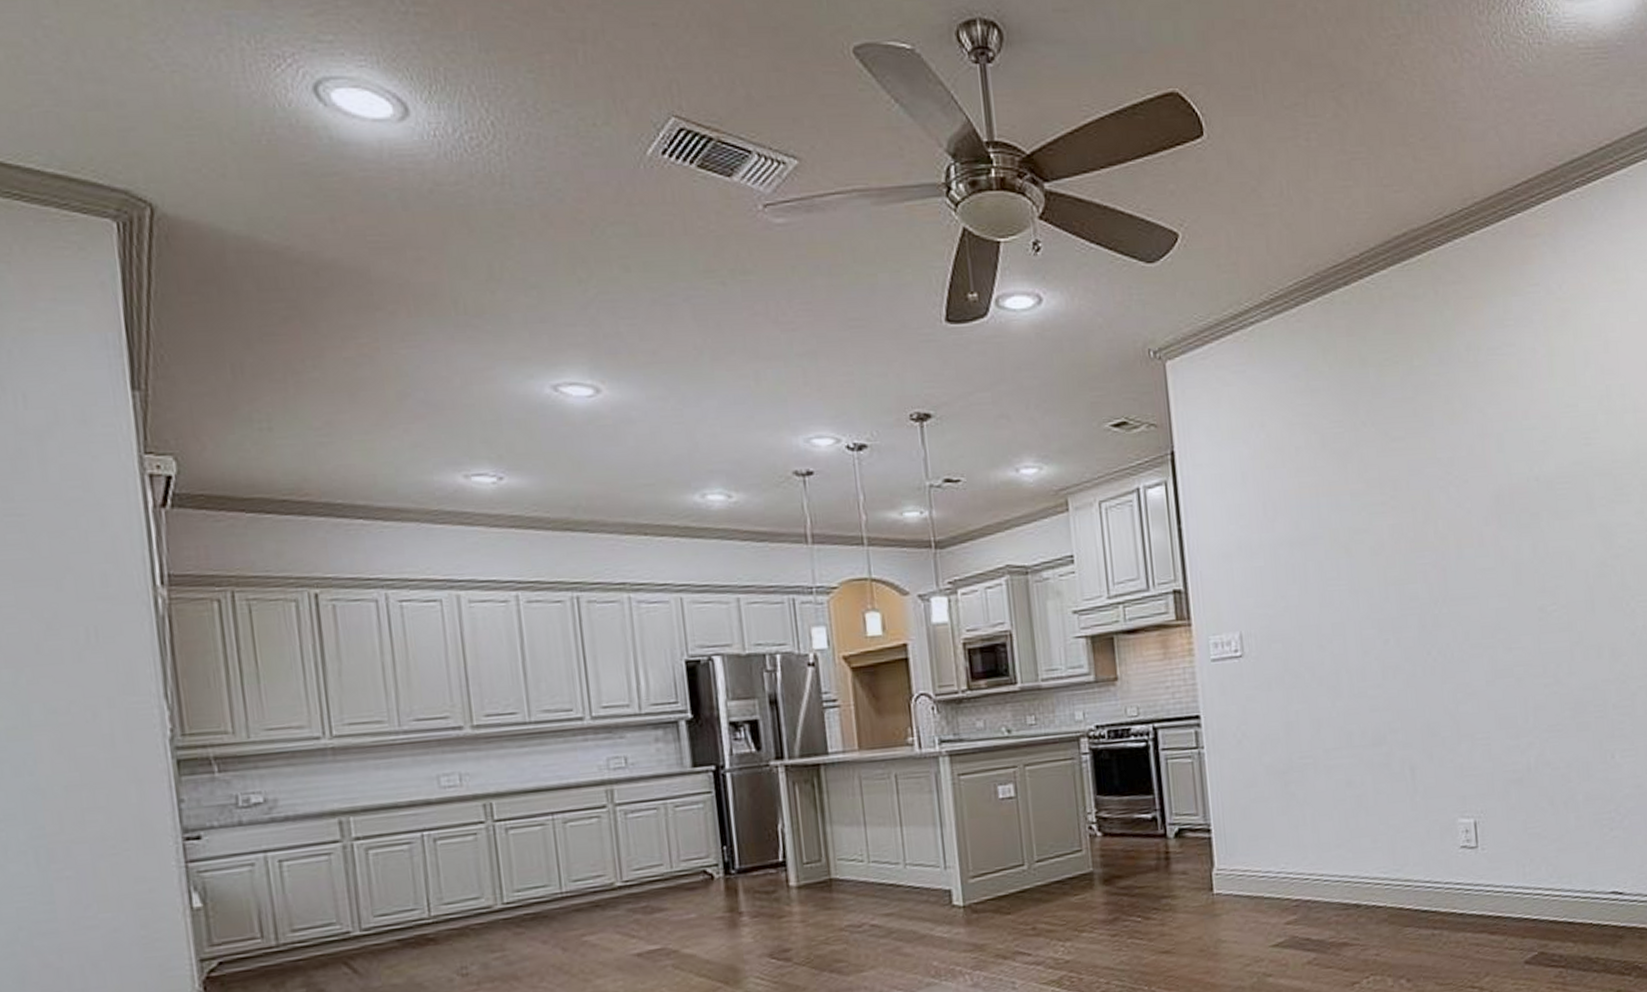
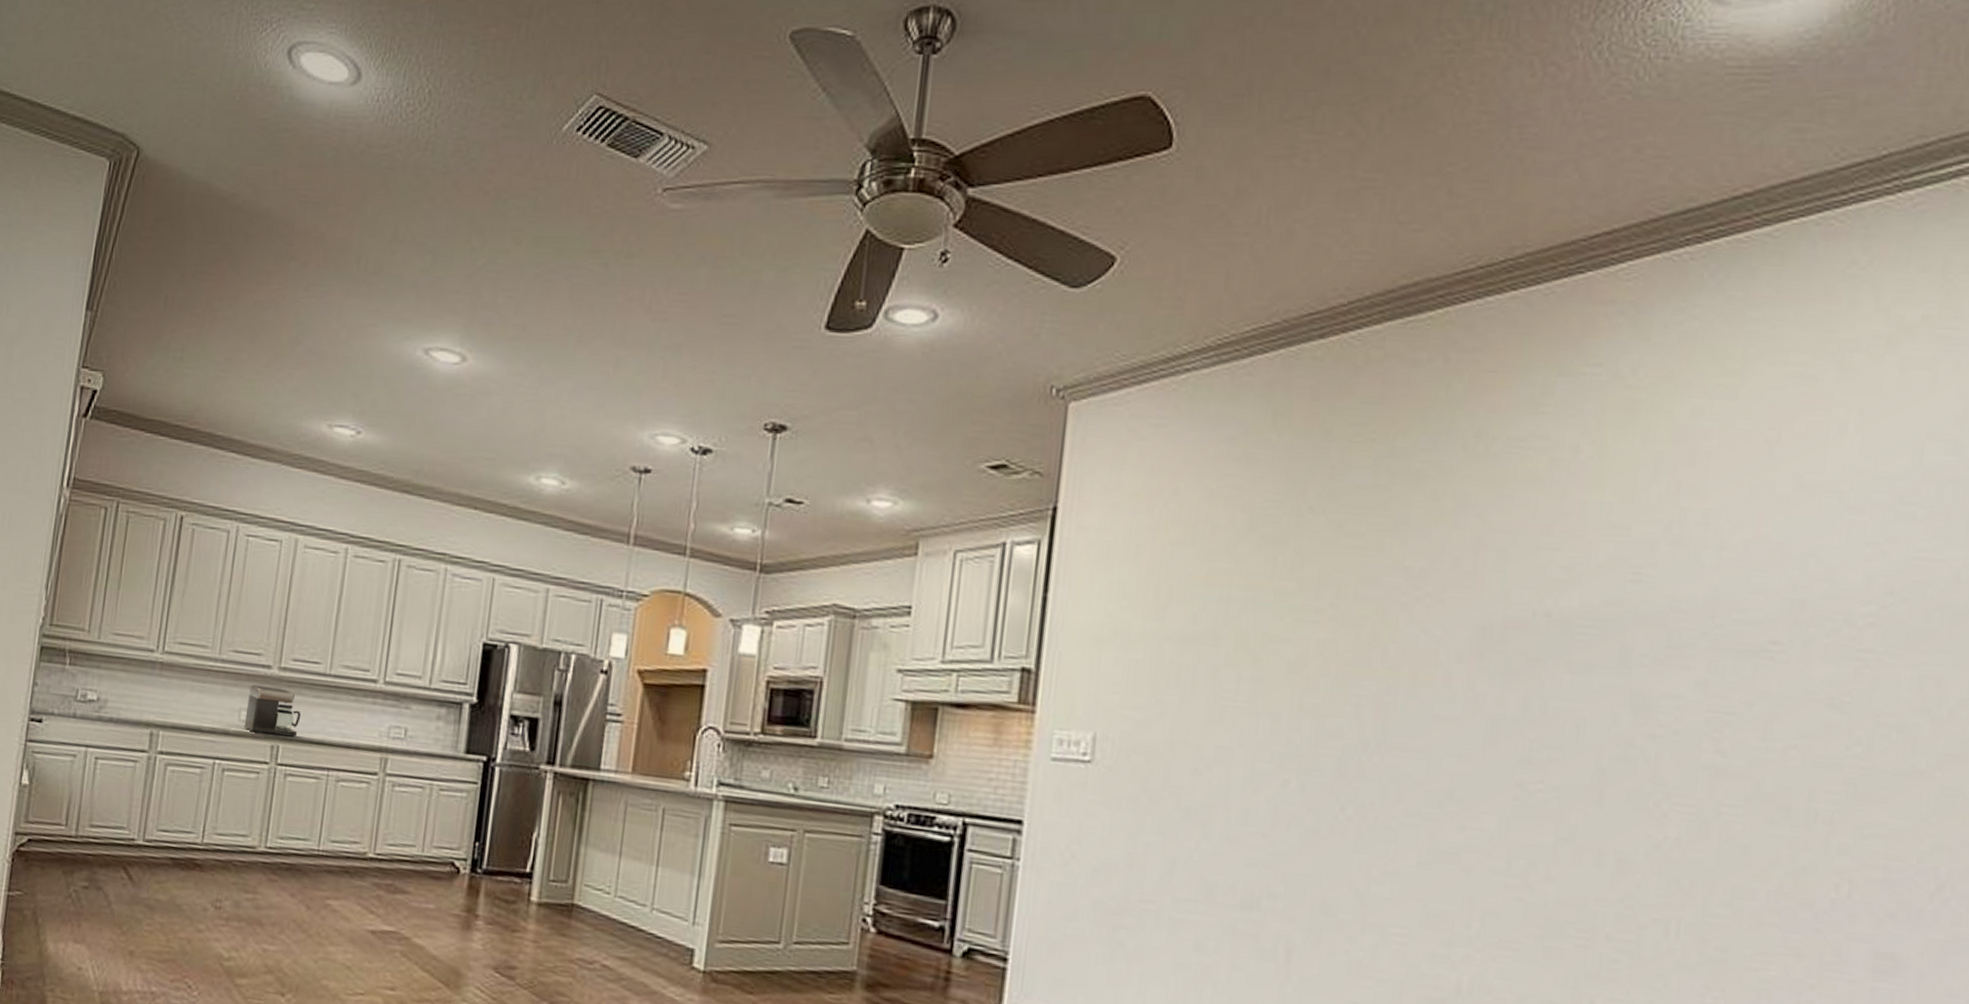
coffee maker: none [443,745,510,796] -> present [244,685,302,738]

